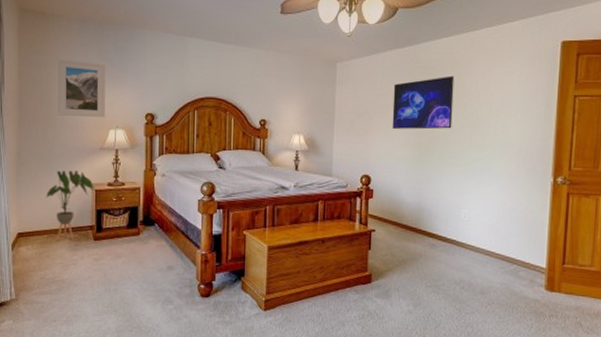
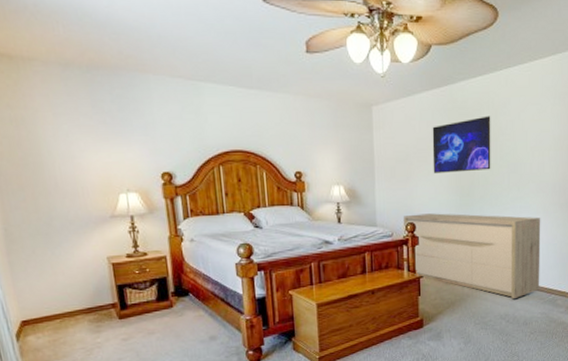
house plant: present [46,169,94,240] -> none [50,242,110,324]
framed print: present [57,59,106,118] -> none [38,113,111,182]
dresser: none [359,167,504,265] -> present [404,213,541,300]

